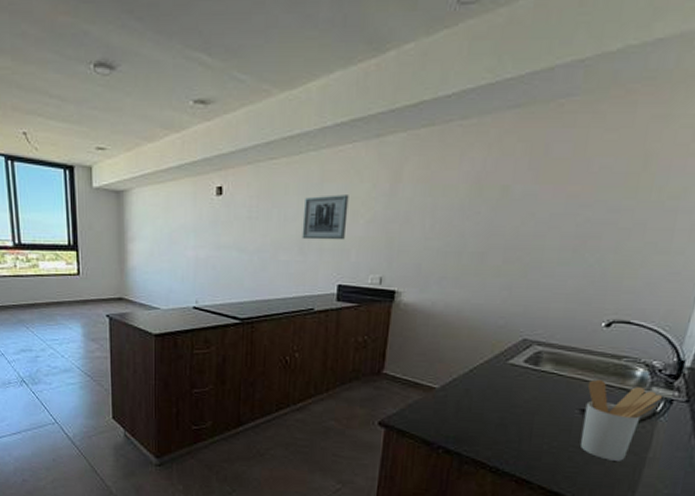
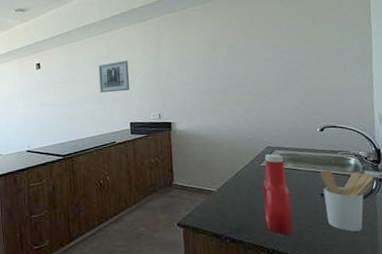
ketchup bottle: none [496,350,542,453] -> present [263,154,292,235]

